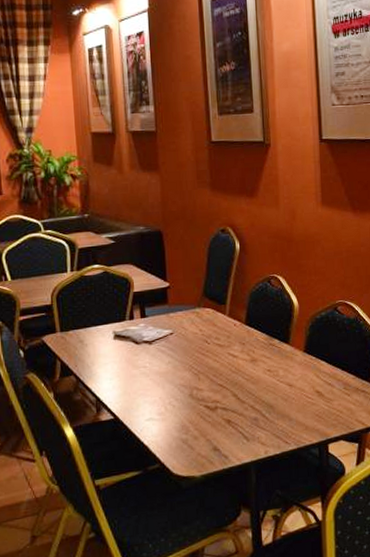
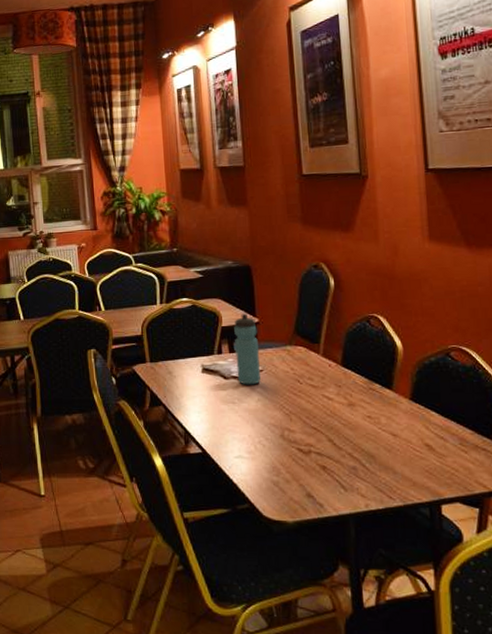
water bottle: none [145,278,172,349] -> present [234,313,261,385]

